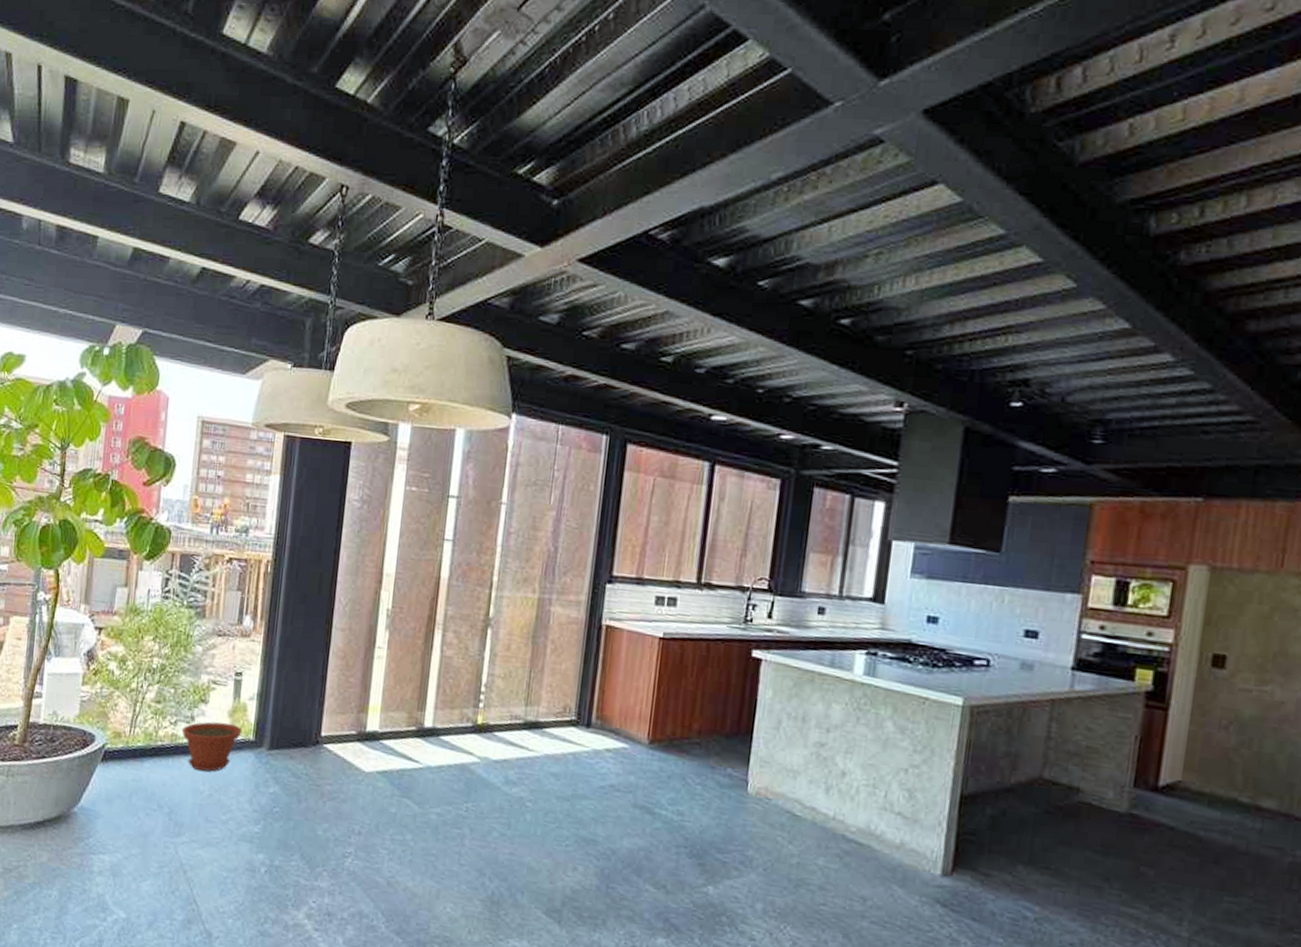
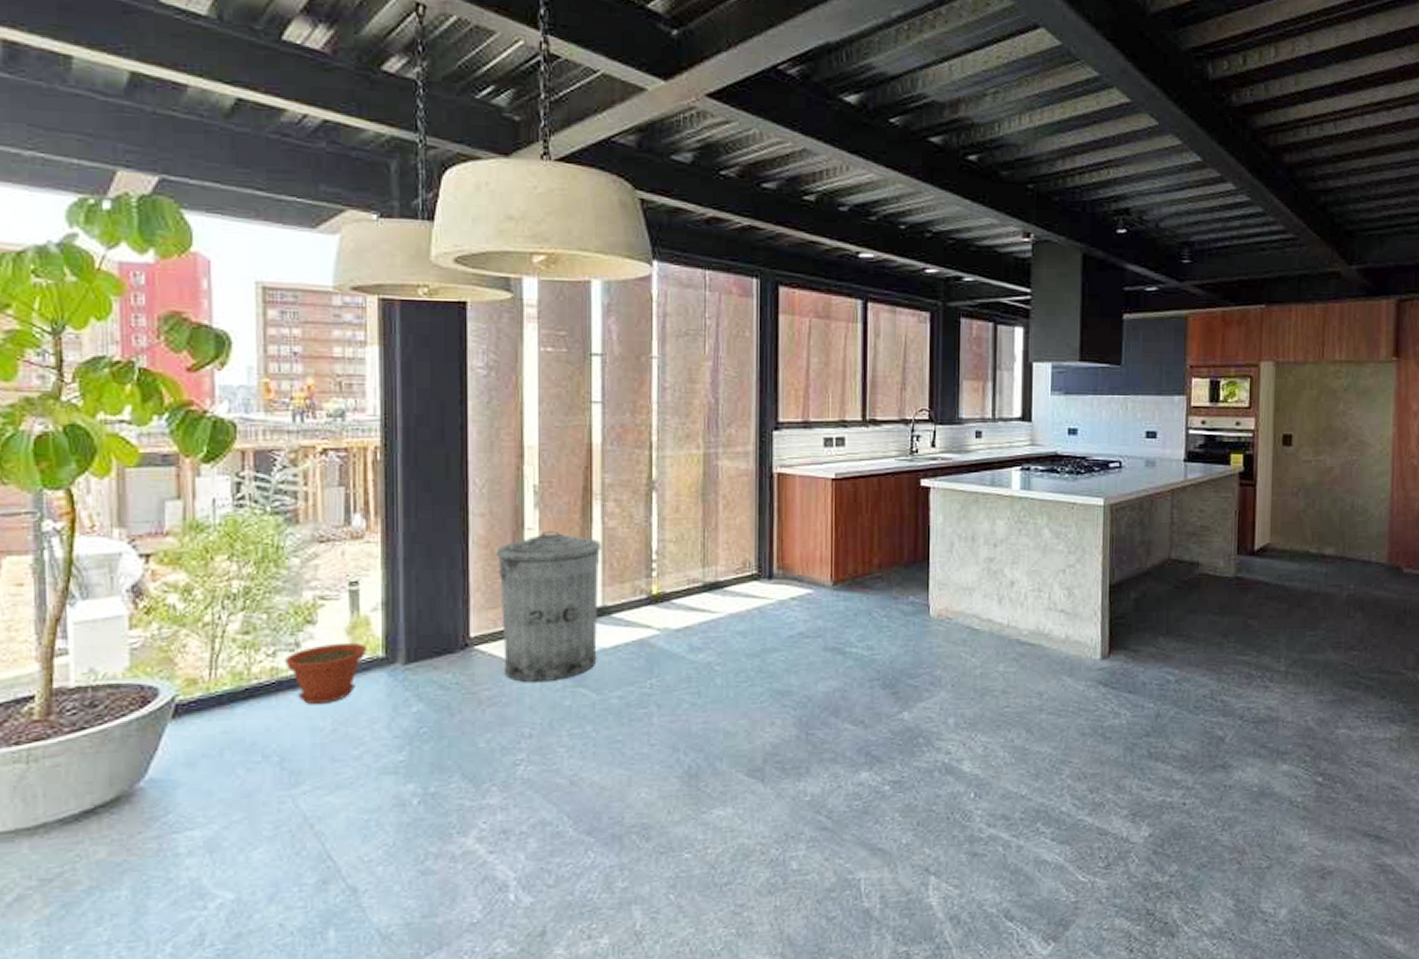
trash can: none [344,651,438,788] -> present [496,530,602,683]

